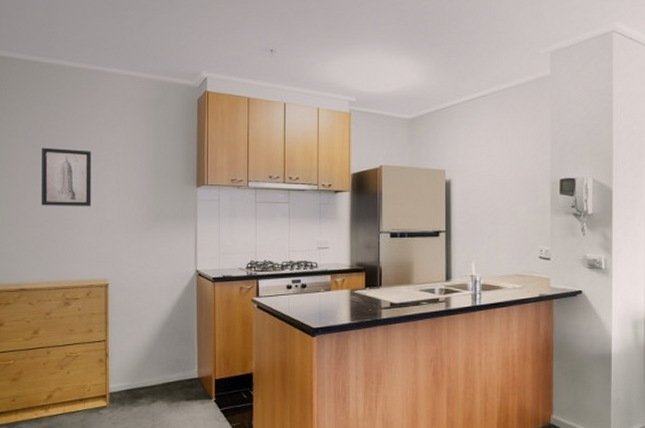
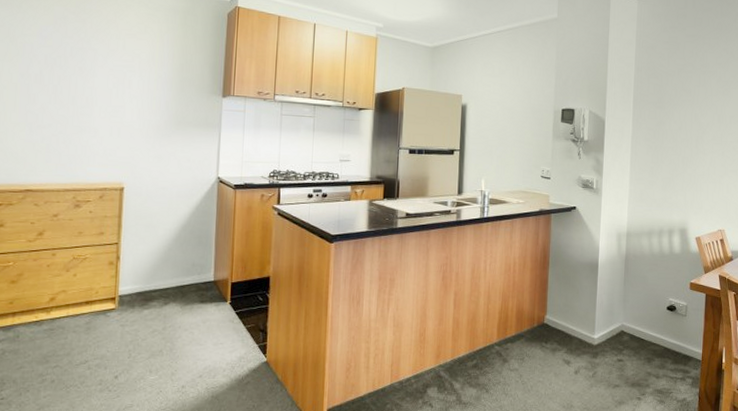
wall art: present [41,147,92,207] -> none [54,48,113,111]

